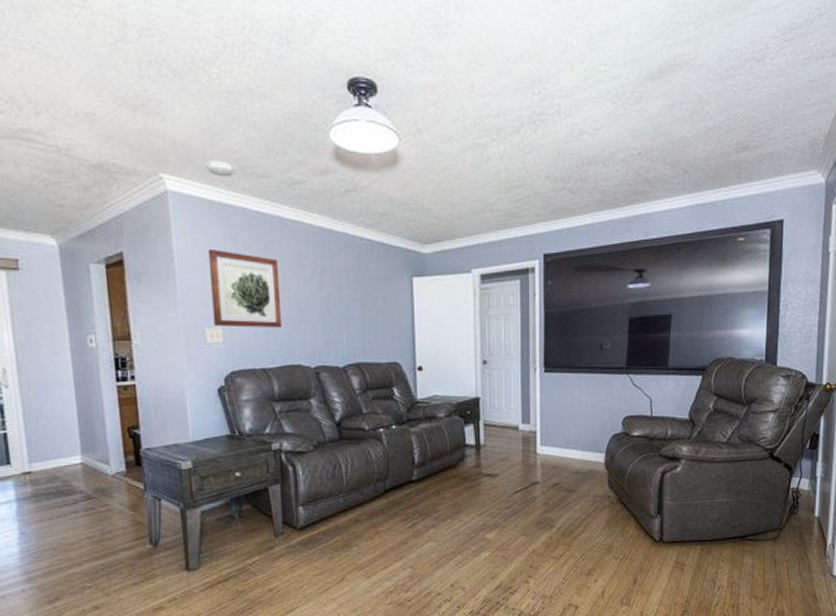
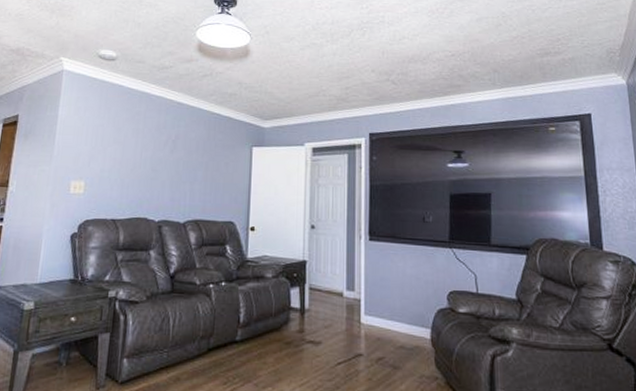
wall art: present [207,248,283,328] -> none [78,115,141,184]

